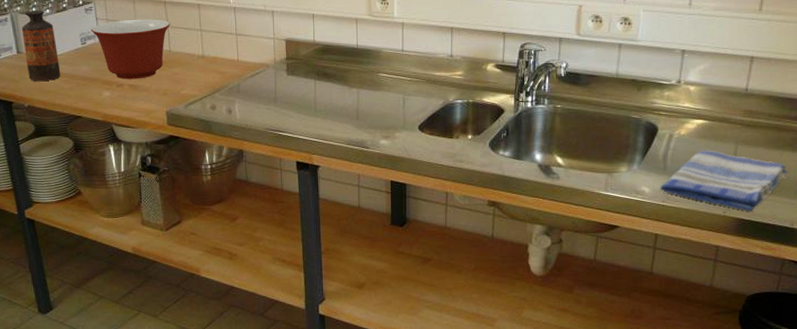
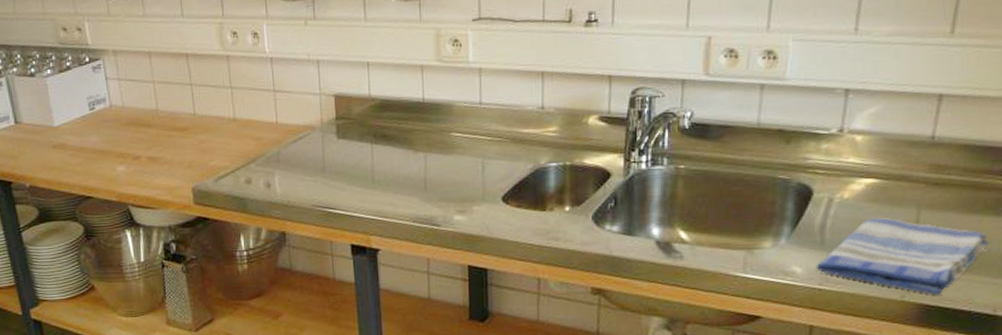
bottle: present [21,10,61,82] -> none [19,70,67,157]
mixing bowl: present [90,18,171,80] -> none [99,75,195,151]

